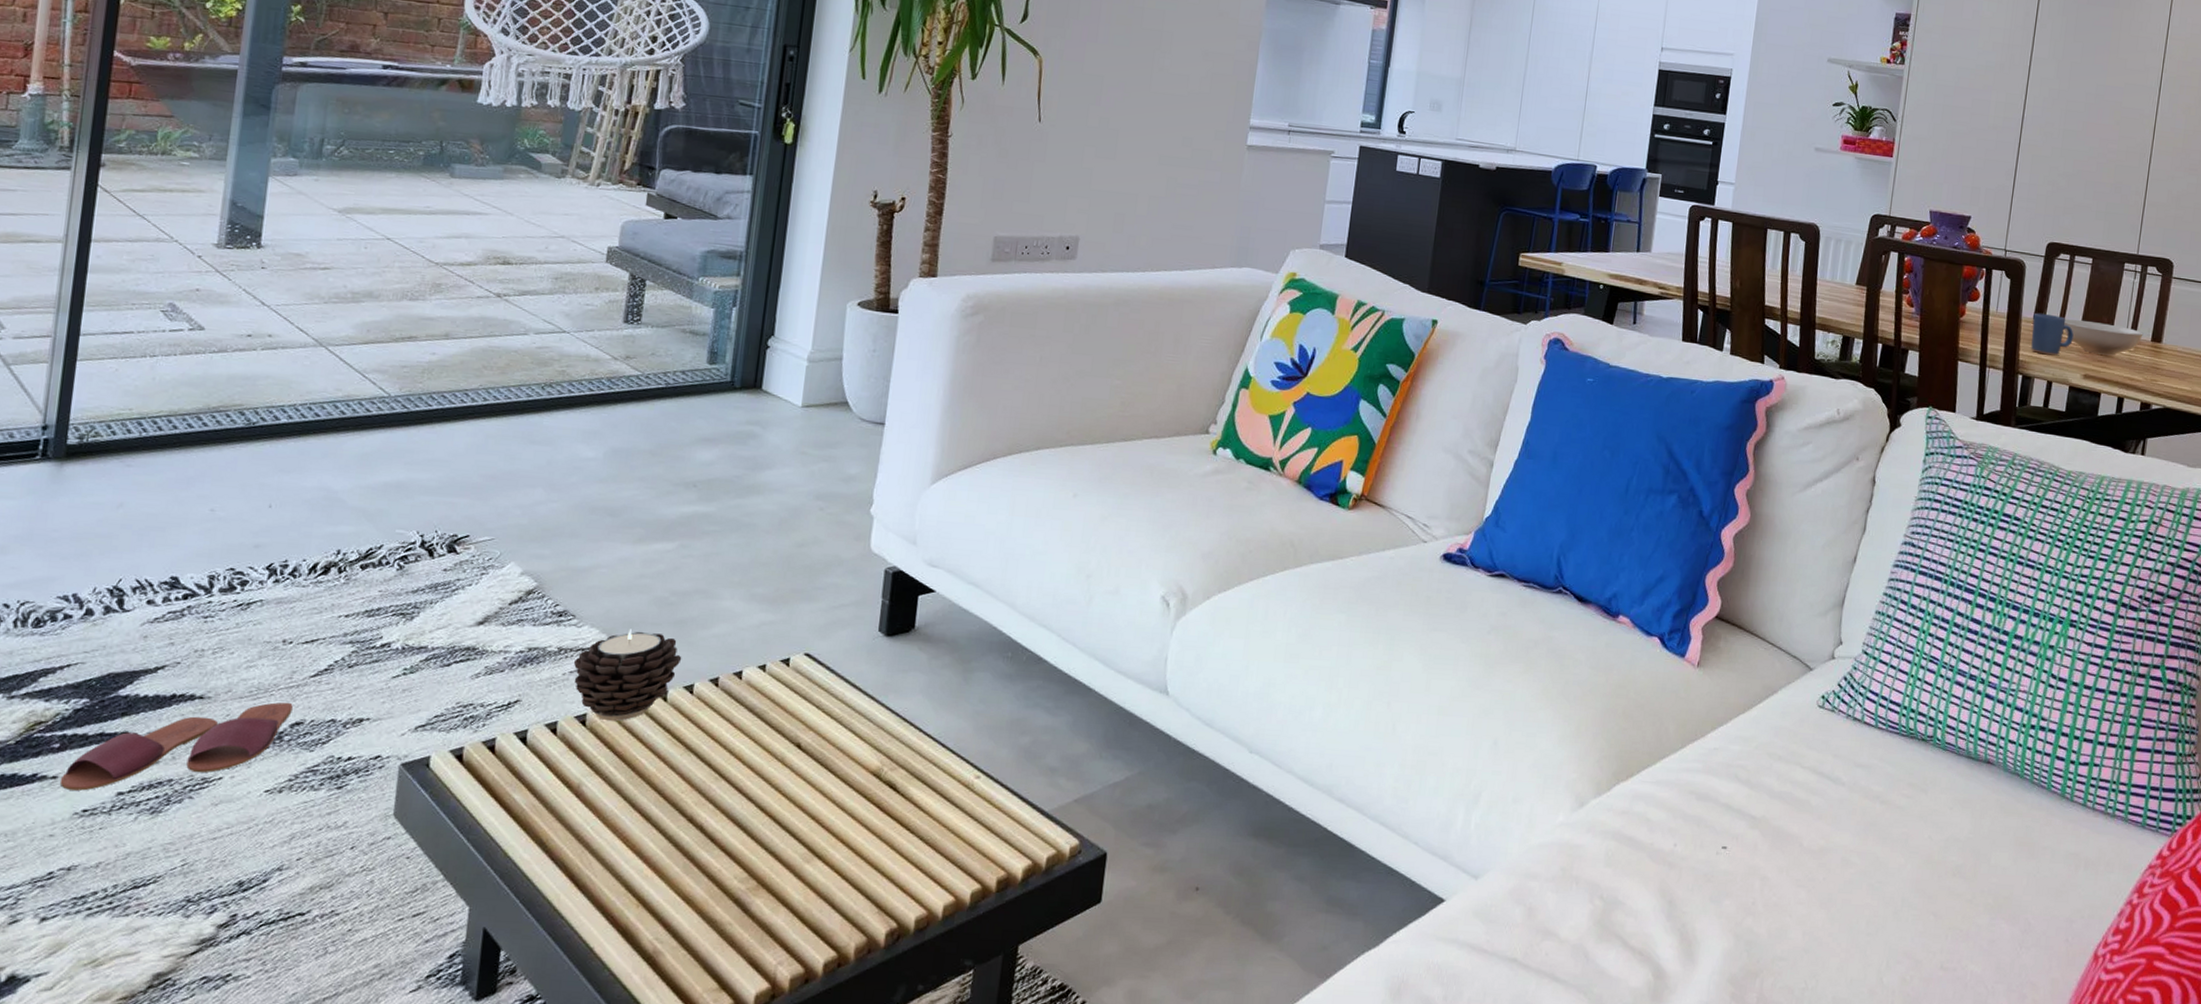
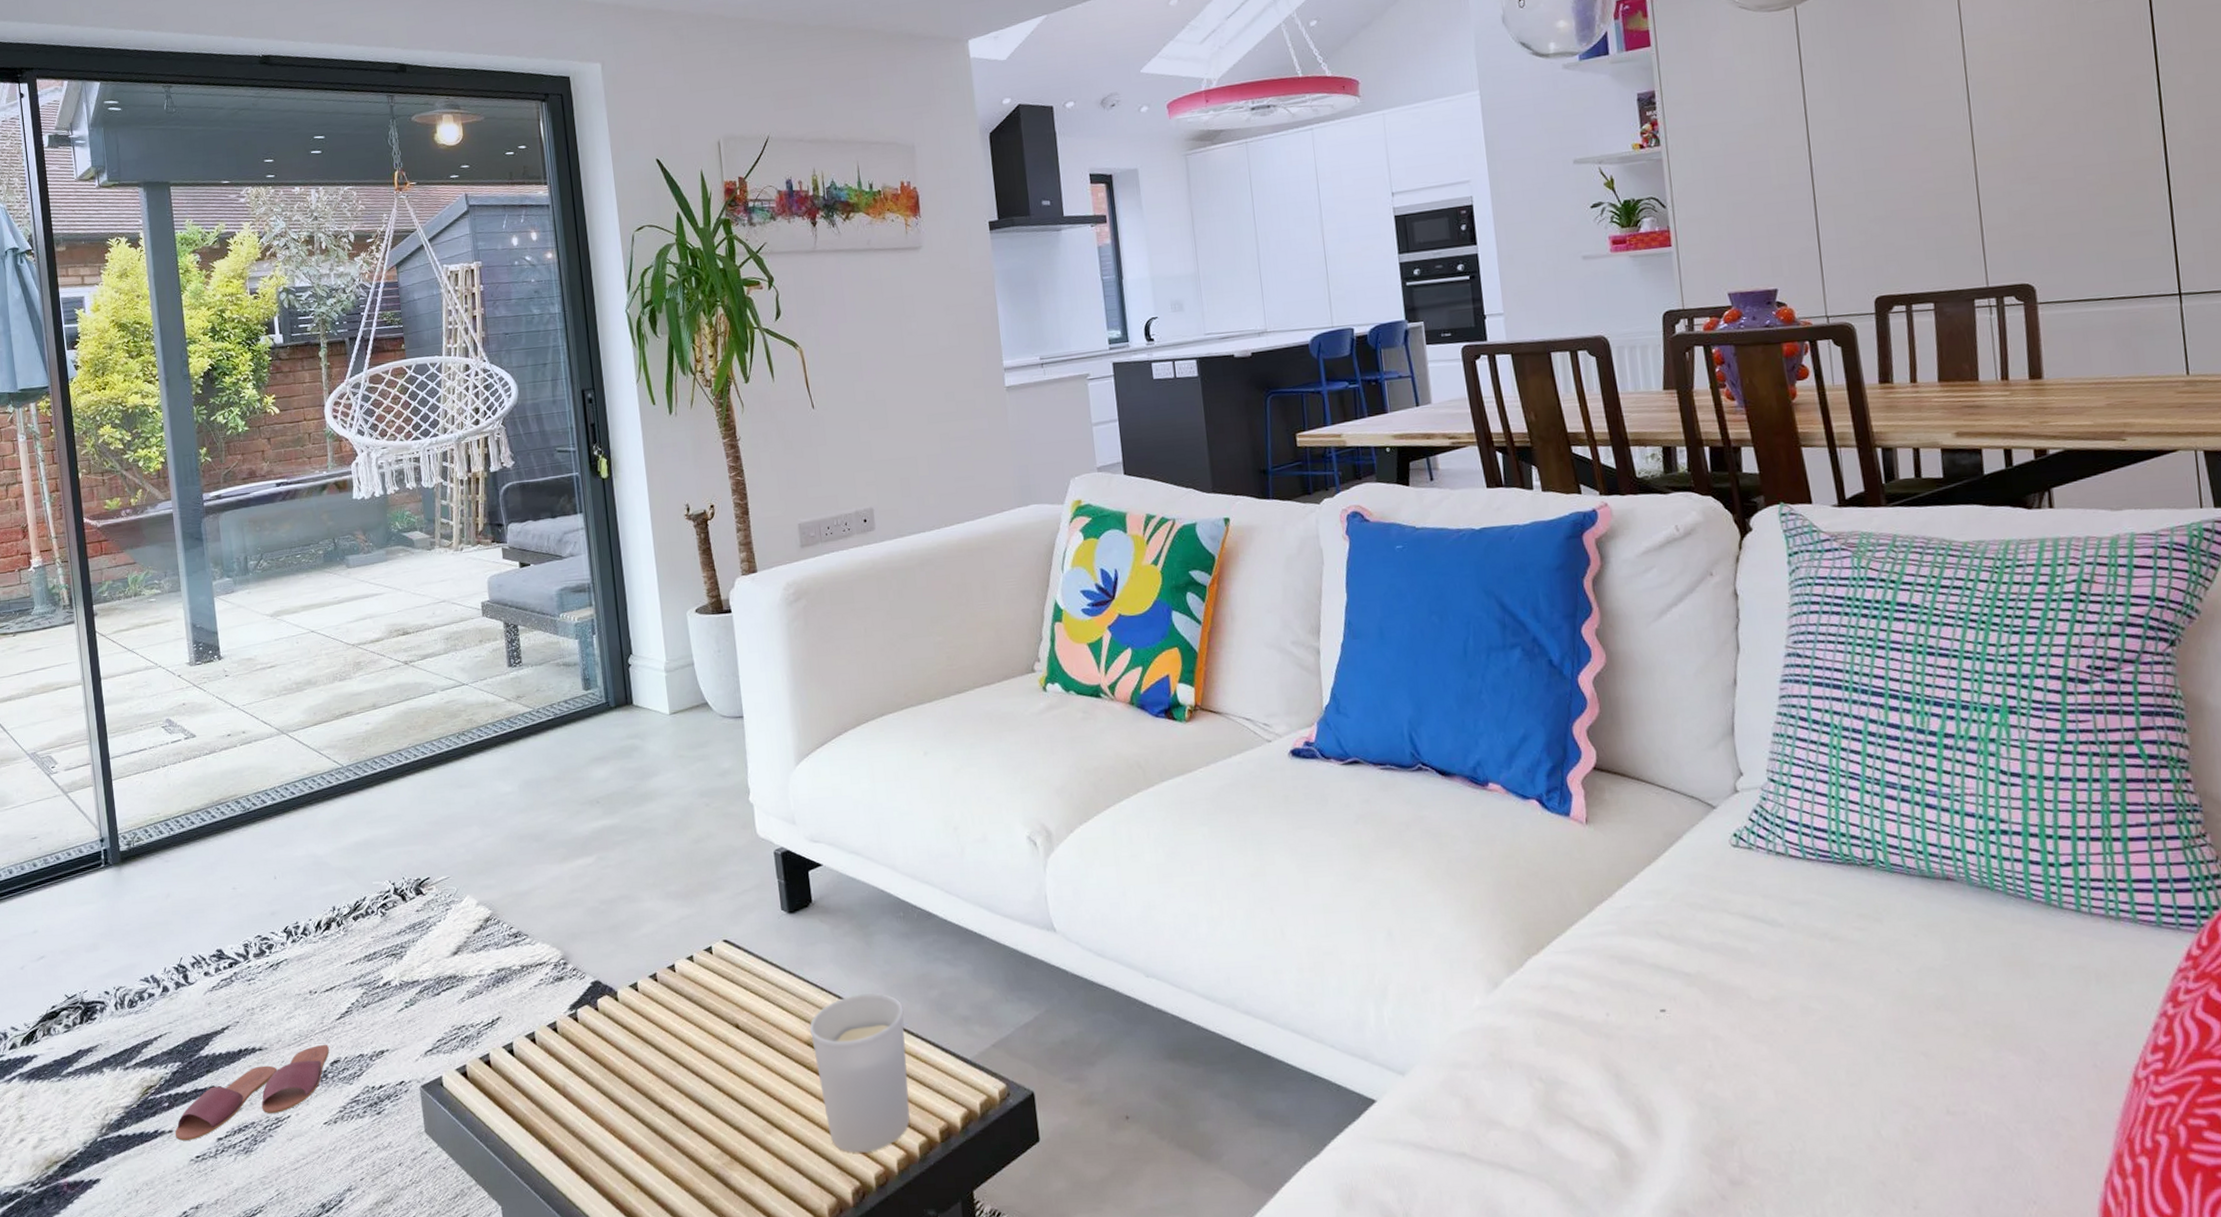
candle: present [573,629,682,721] -> none [535,940,622,1026]
candle holder: none [875,730,989,894] -> present [809,993,910,1153]
mug: present [2031,312,2074,356] -> none [1878,374,1933,420]
bowl: present [2063,319,2144,356] -> none [1917,370,2018,407]

